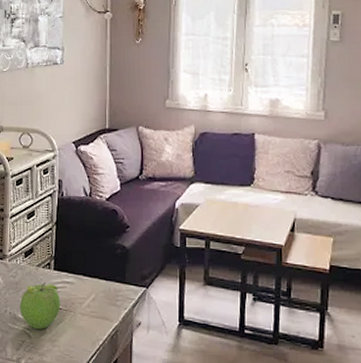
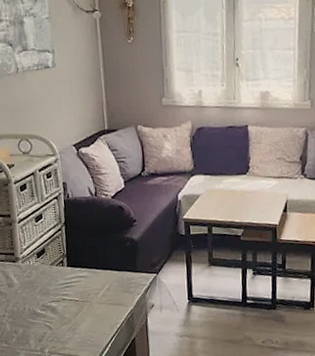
fruit: present [19,282,61,329] -> none [37,279,78,321]

